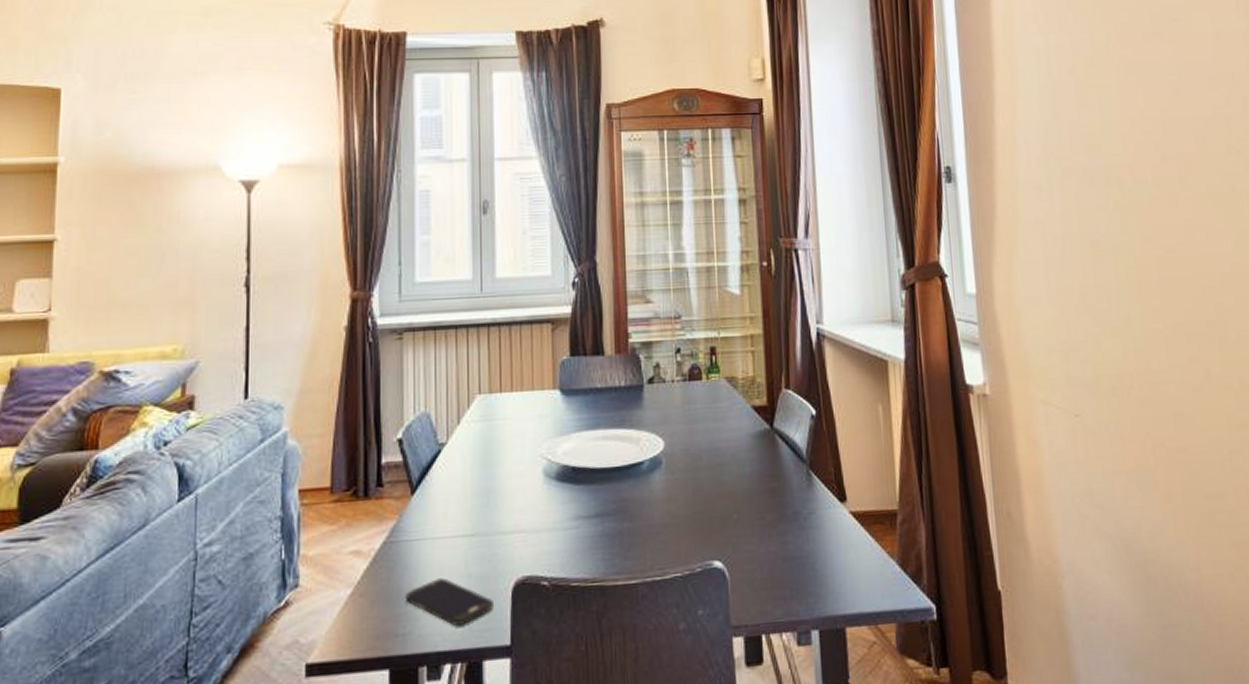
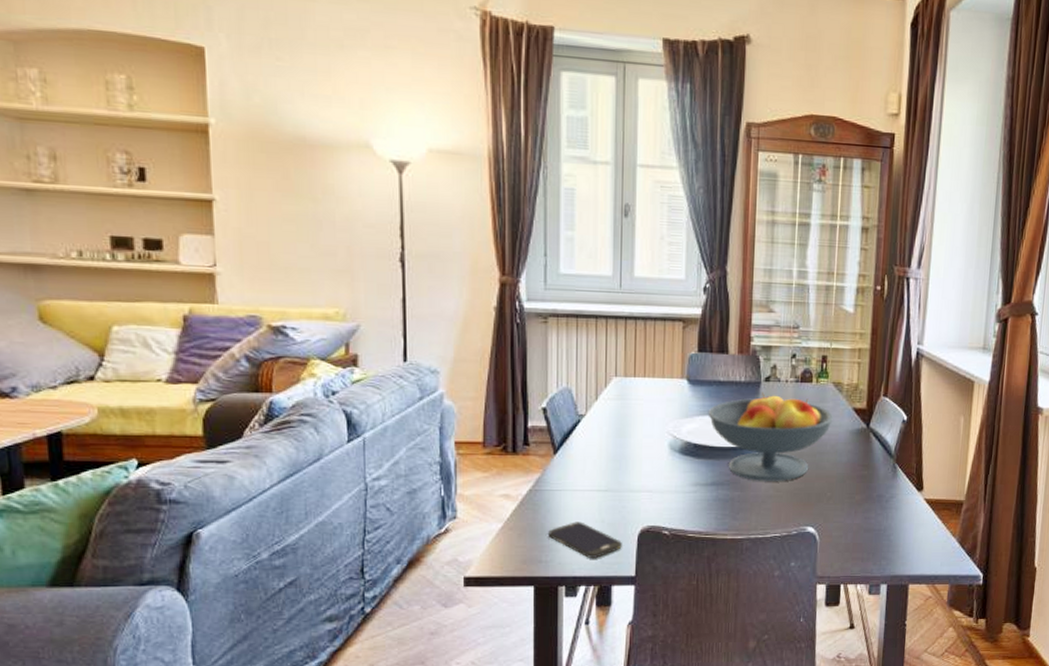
fruit bowl: none [585,397,730,508] -> present [708,392,833,482]

